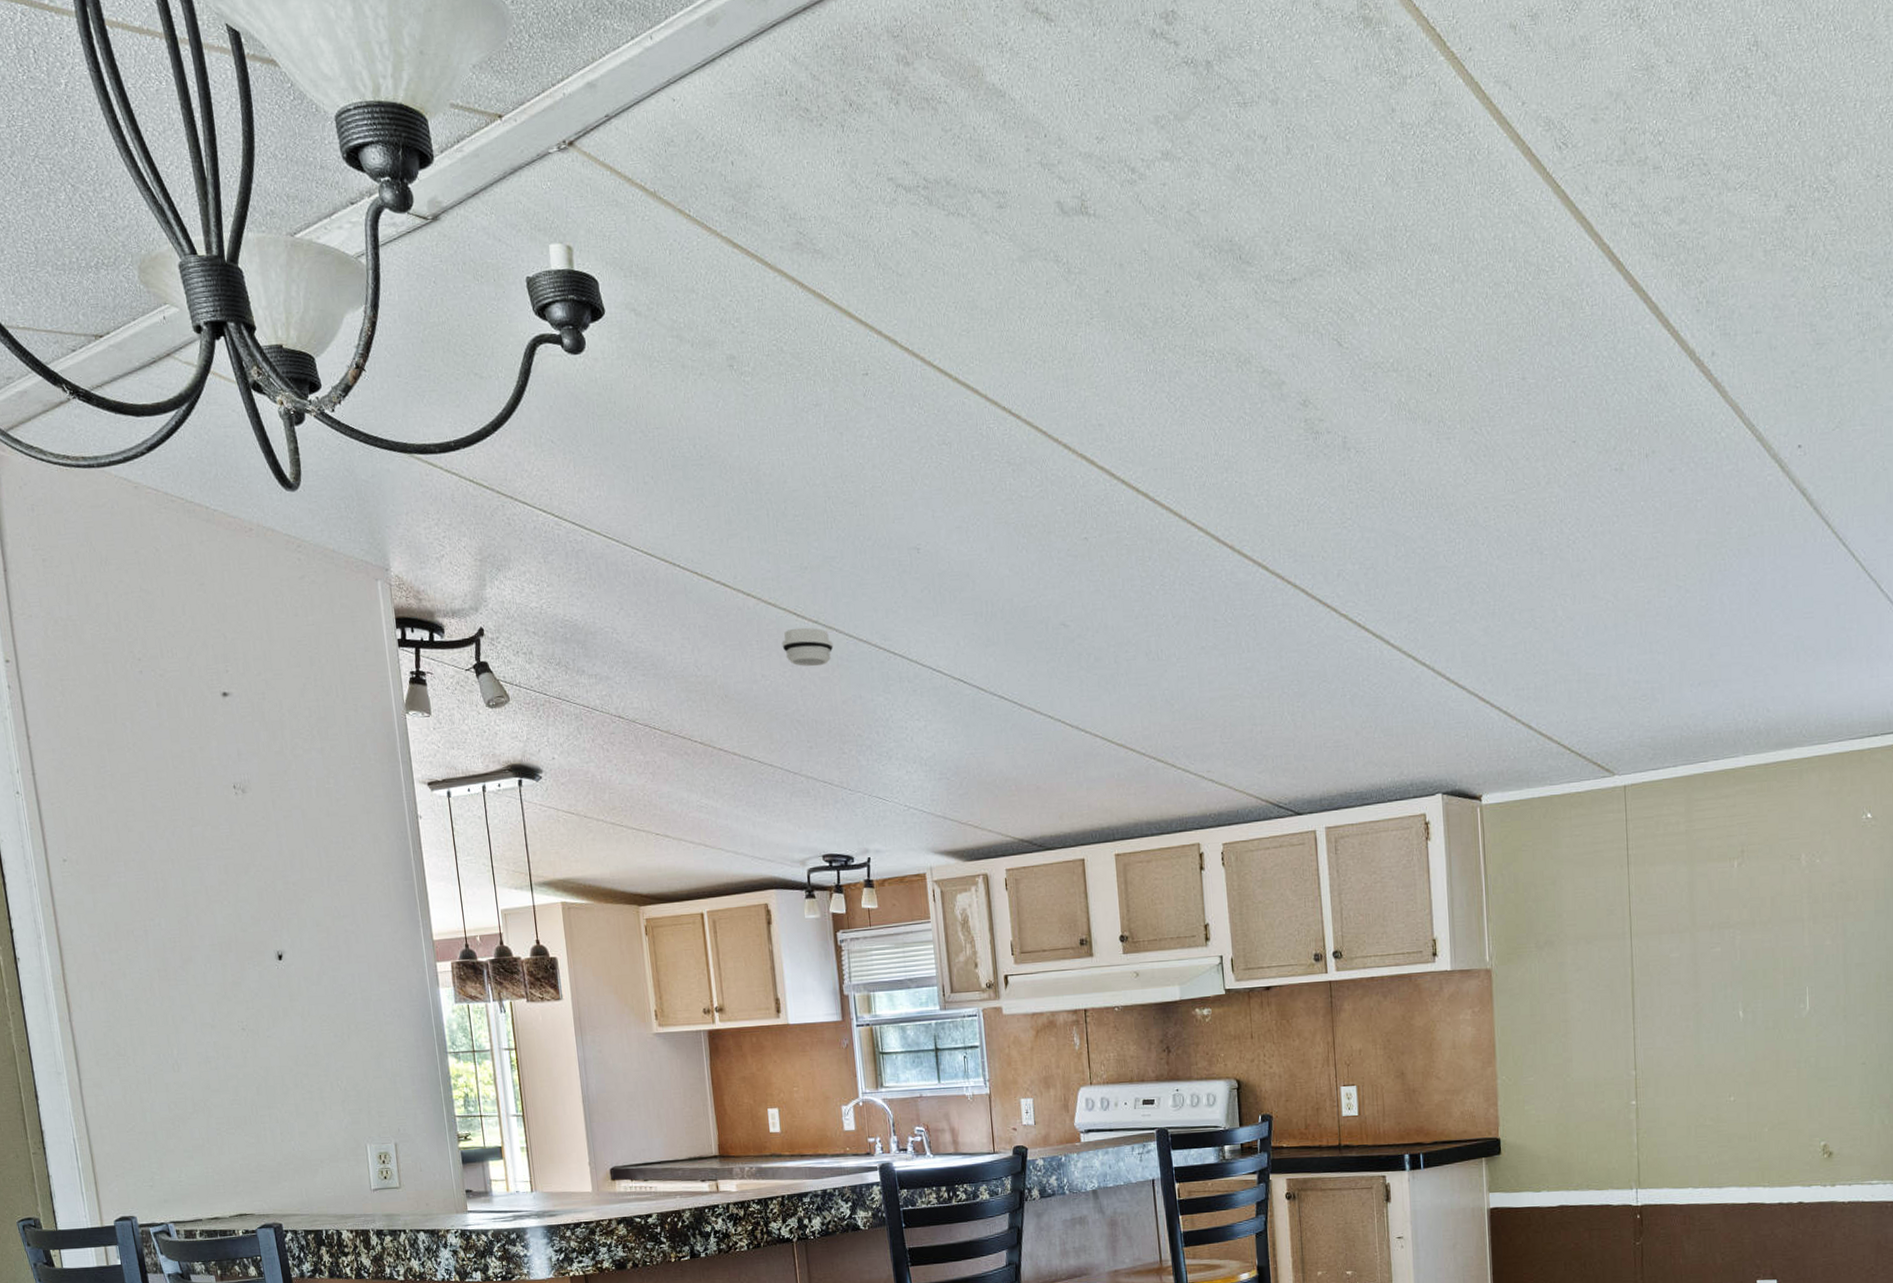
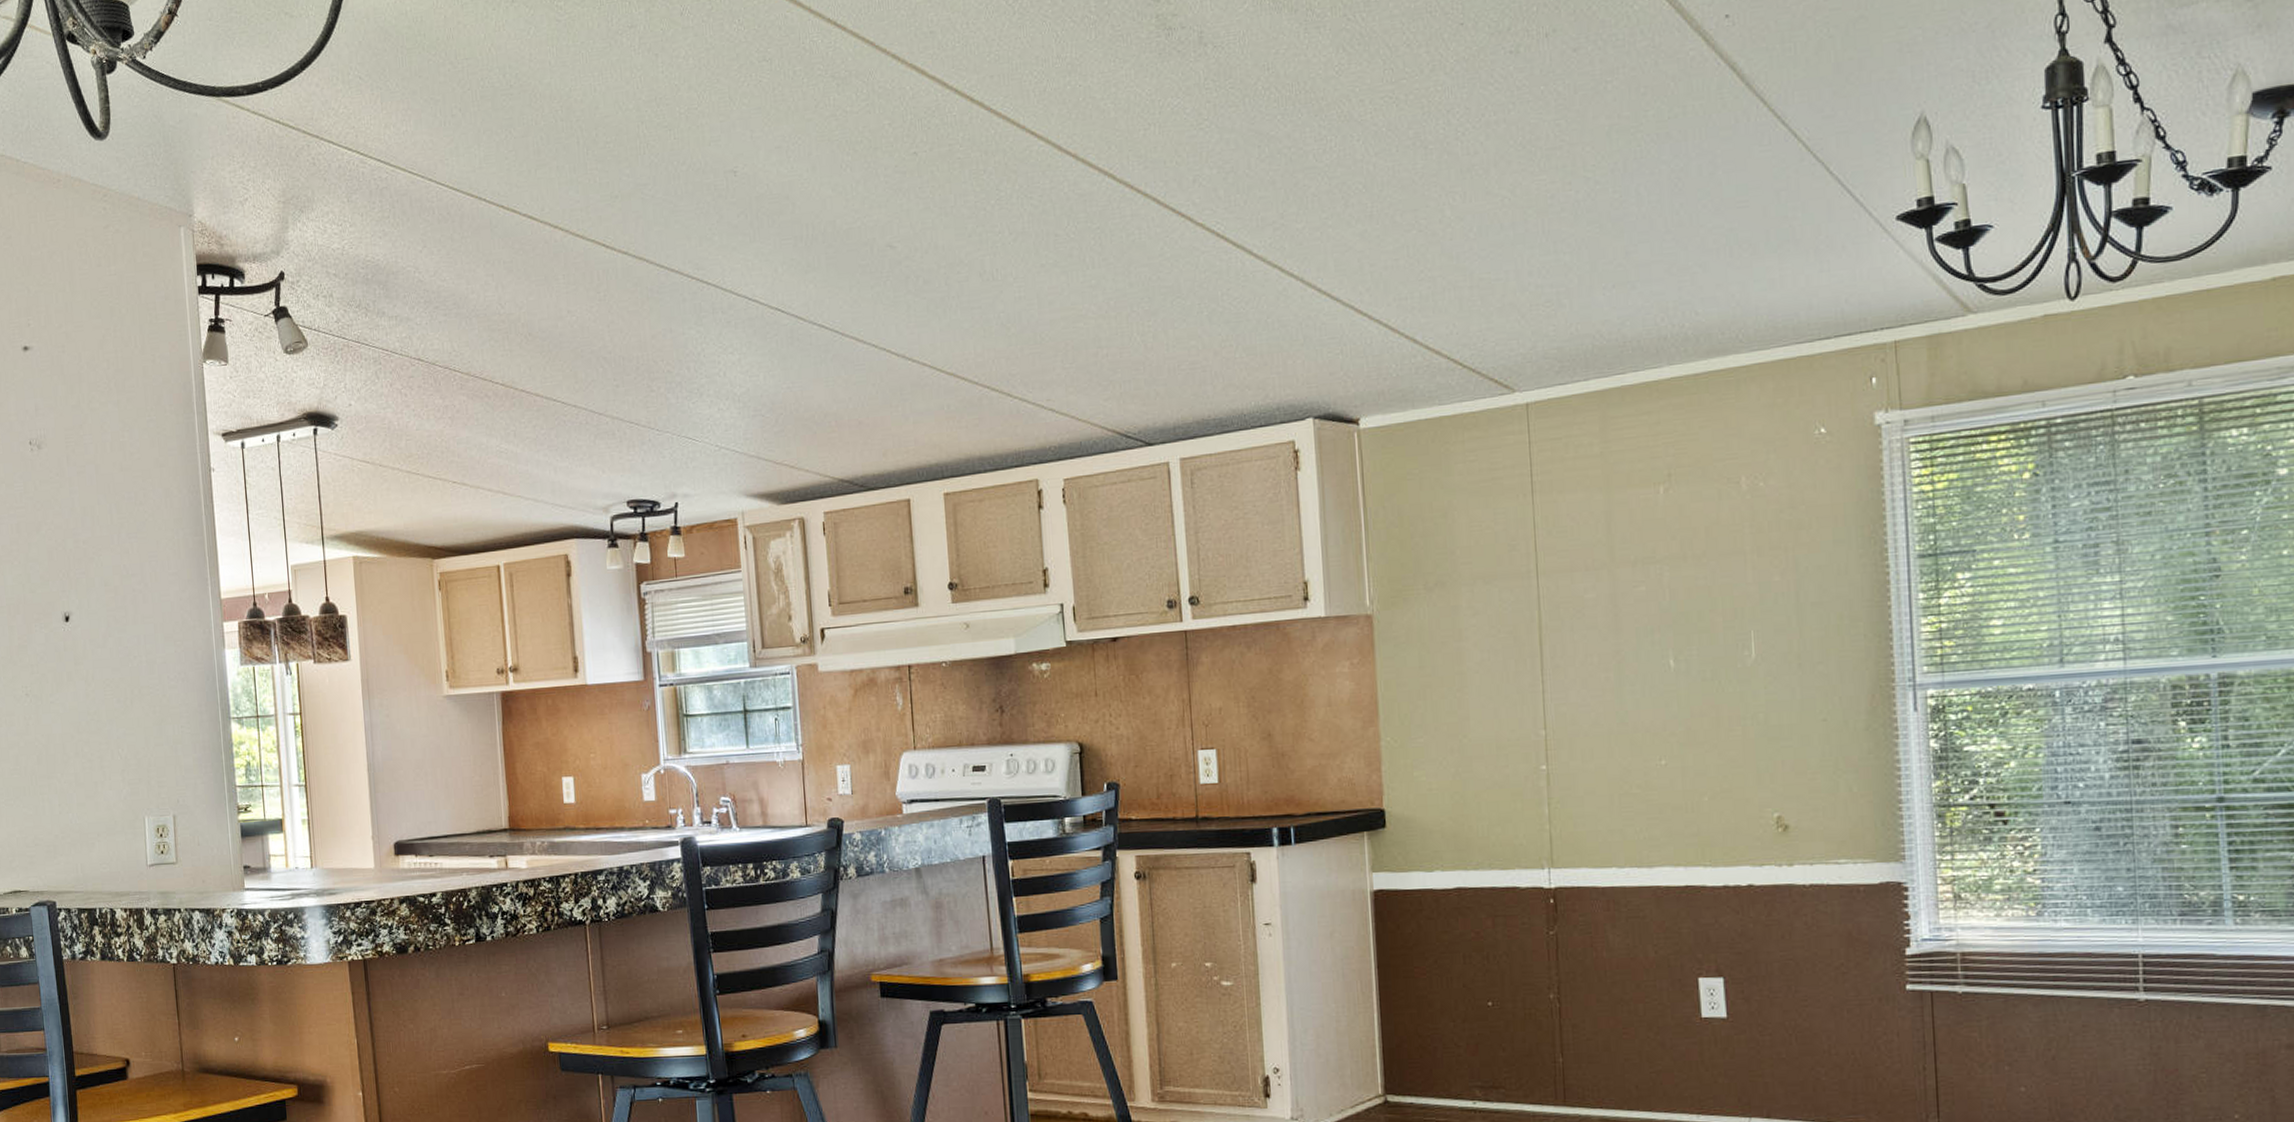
smoke detector: present [782,627,834,667] -> none [589,259,644,301]

